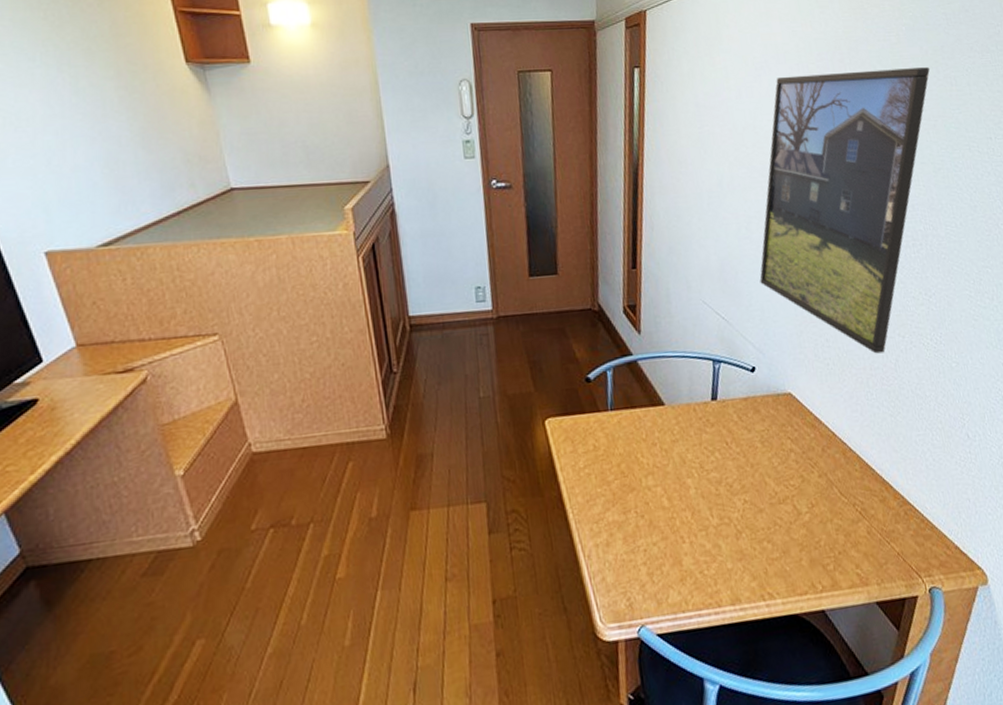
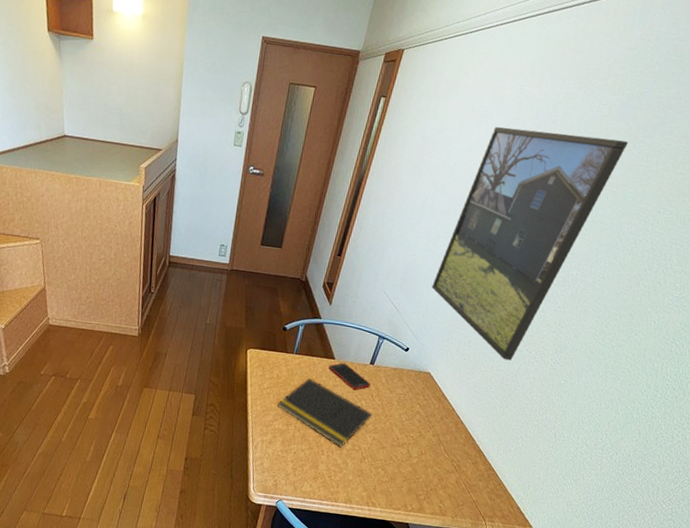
notepad: none [604,438,735,526] -> present [277,377,373,448]
cell phone: none [659,407,721,441] -> present [329,363,371,391]

